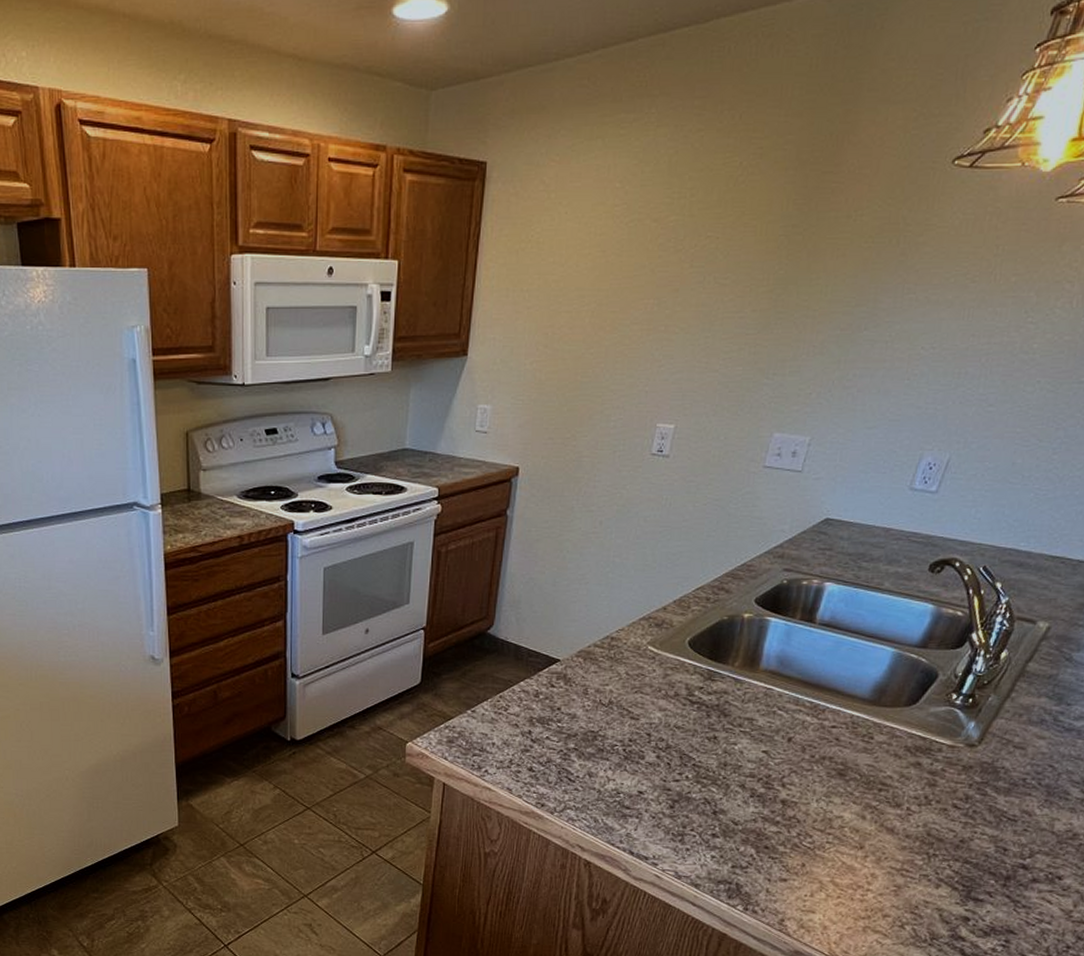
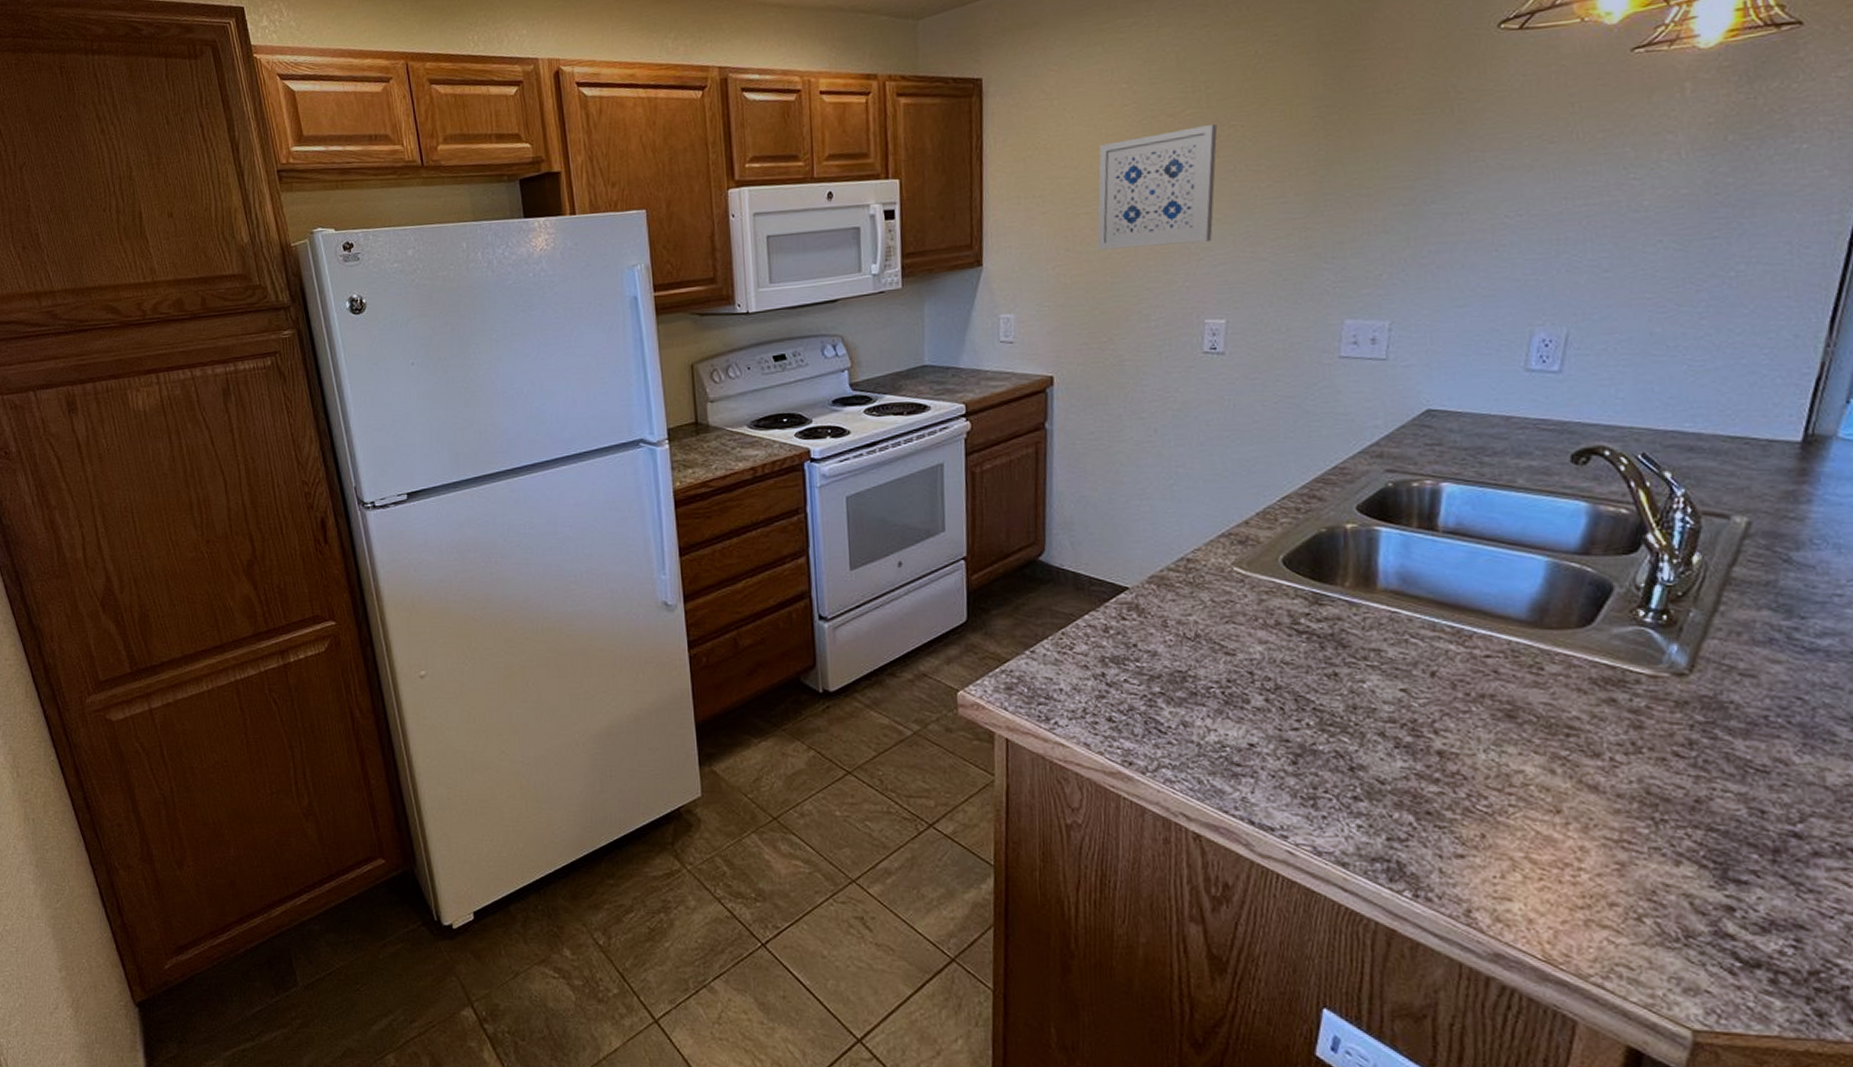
wall art: none [572,233,695,349] -> present [1097,123,1218,250]

